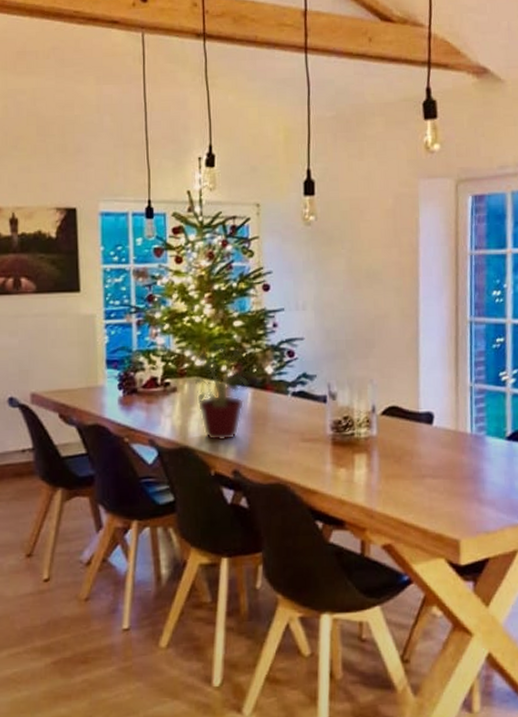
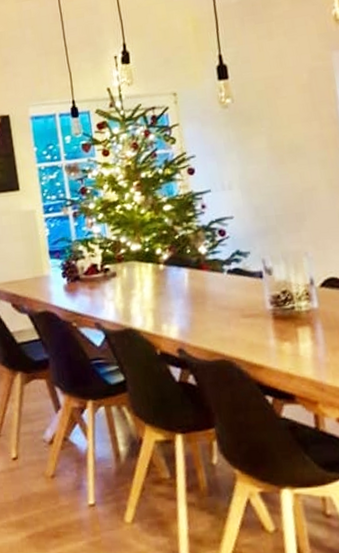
potted plant: present [194,343,251,441] -> none [131,228,186,322]

